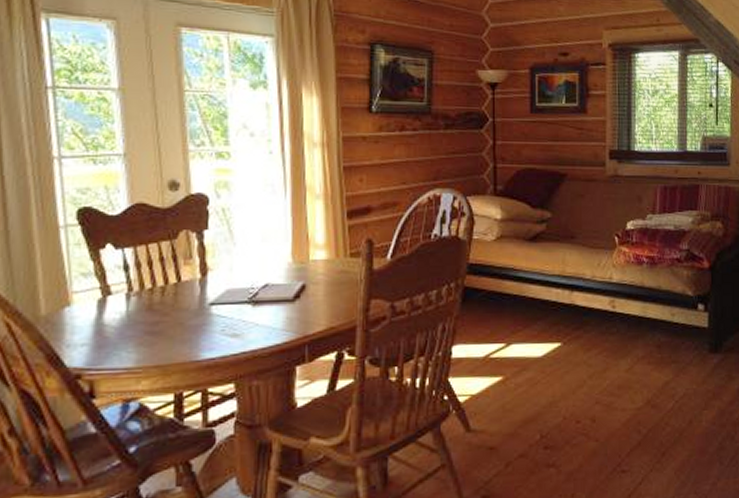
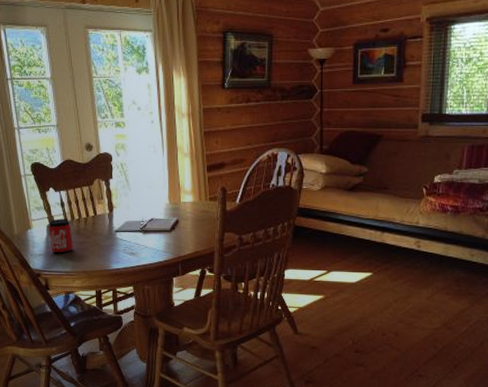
can: none [100,288,141,342] -> present [49,218,73,254]

